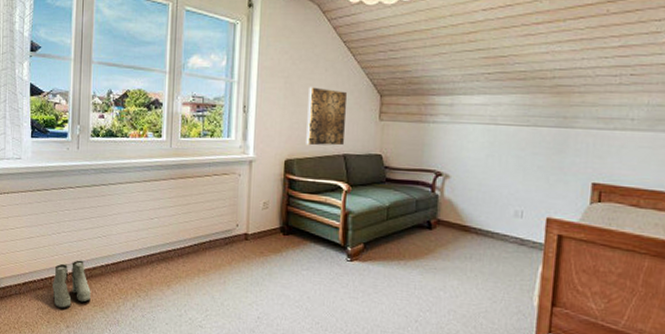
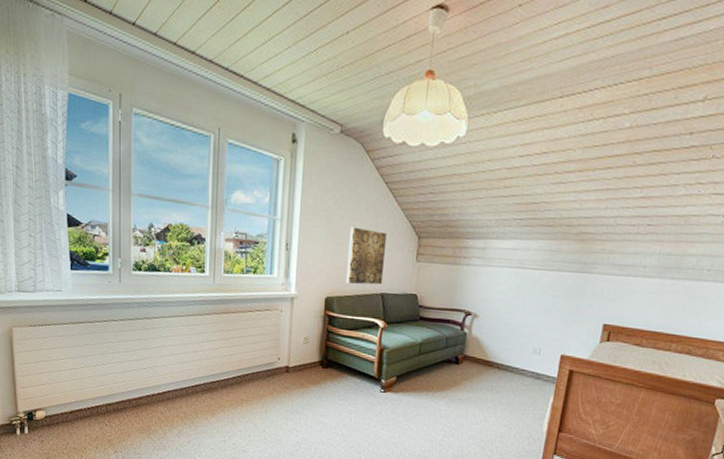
boots: present [52,260,91,308] -> none [99,390,137,435]

